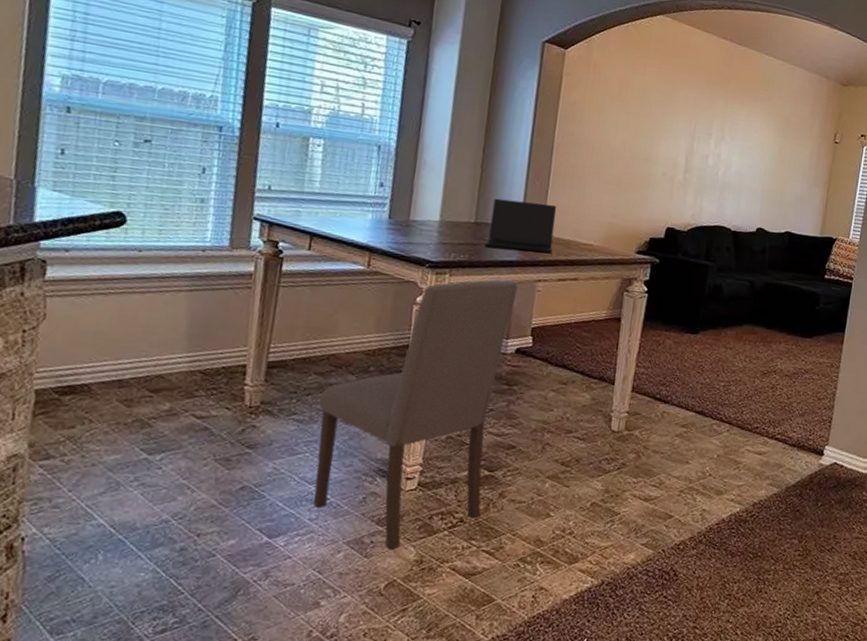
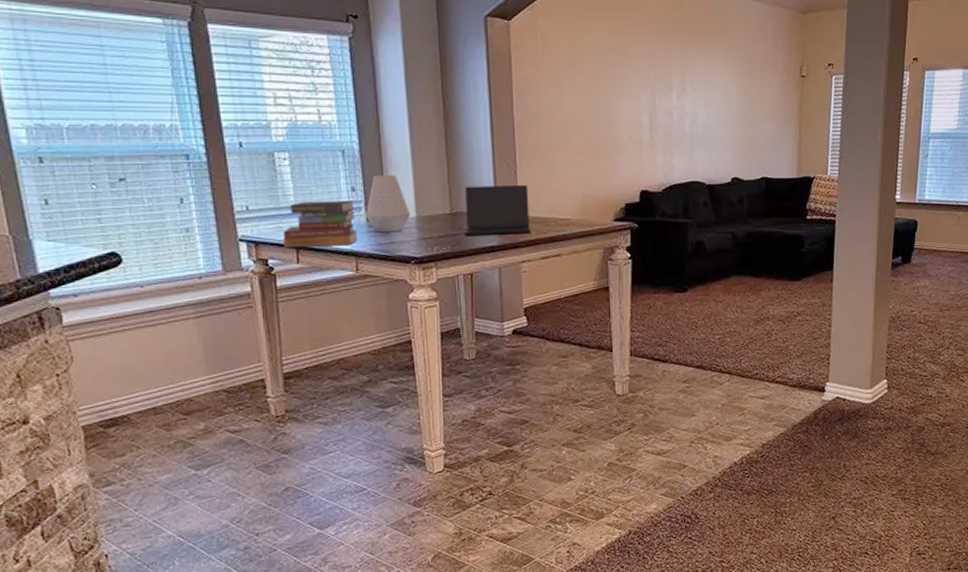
books: none [298,189,380,240] -> present [282,201,359,248]
dining chair: present [313,280,518,549] -> none [338,265,507,526]
vase: none [389,174,434,234] -> present [366,175,410,233]

